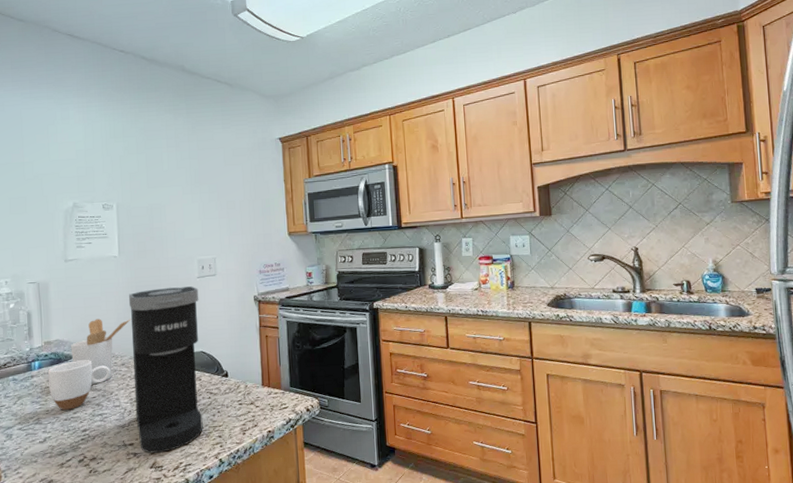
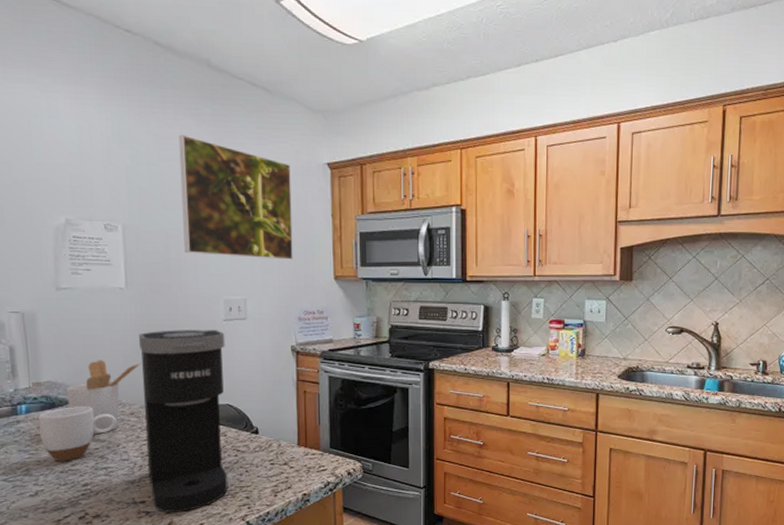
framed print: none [160,126,254,223] -> present [178,134,293,260]

